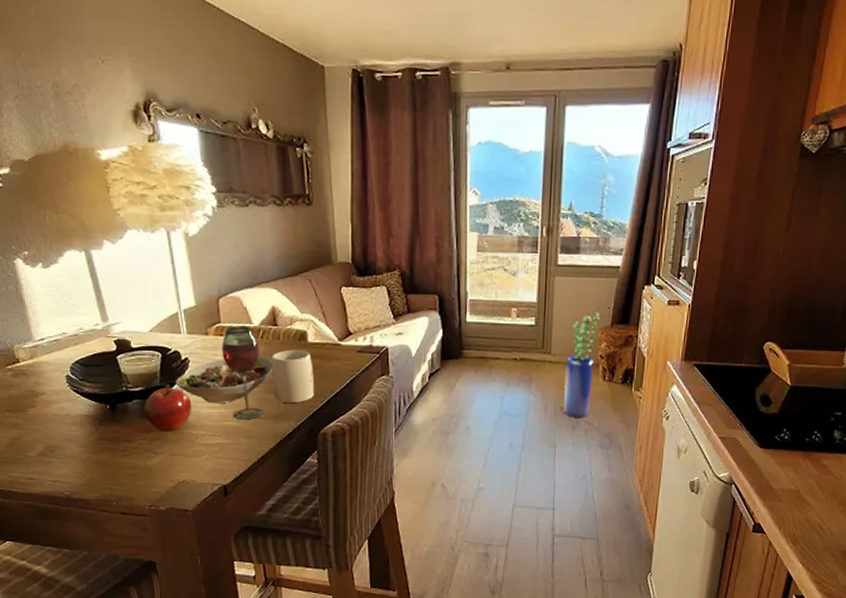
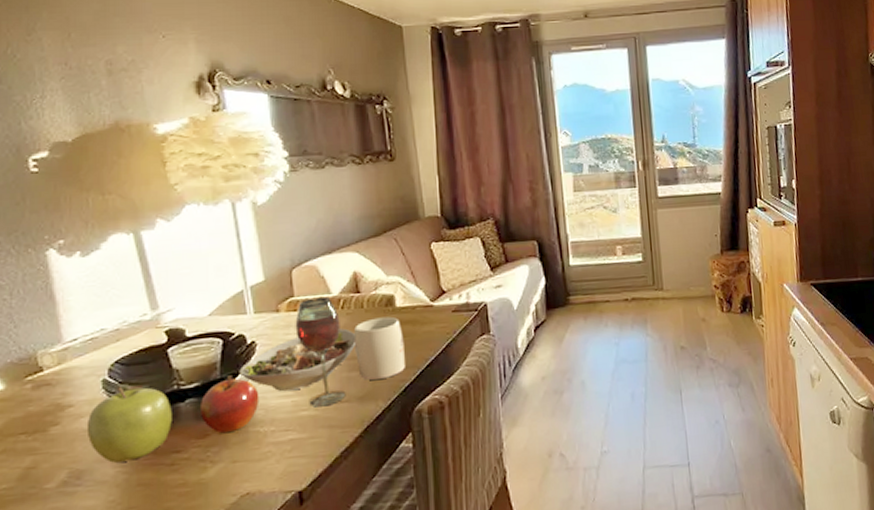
fruit: none [56,383,123,443] -> present [86,386,172,463]
vase: present [564,307,600,418] -> none [680,235,713,357]

